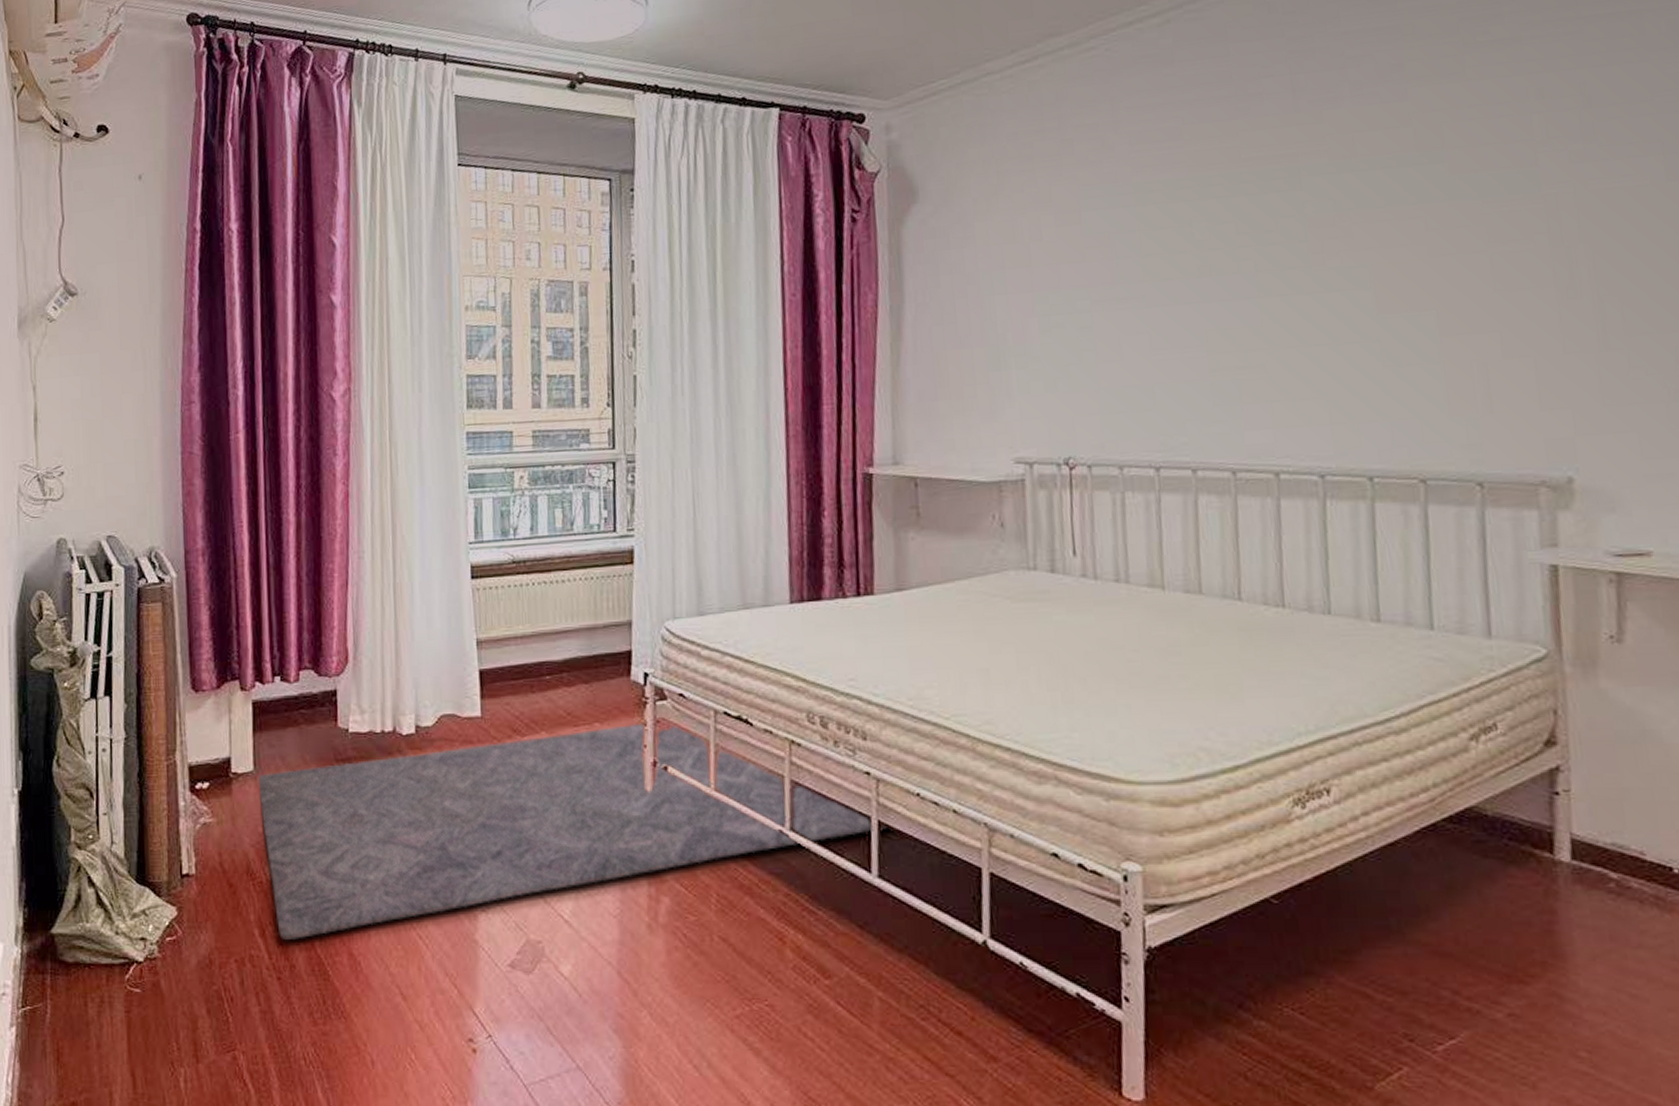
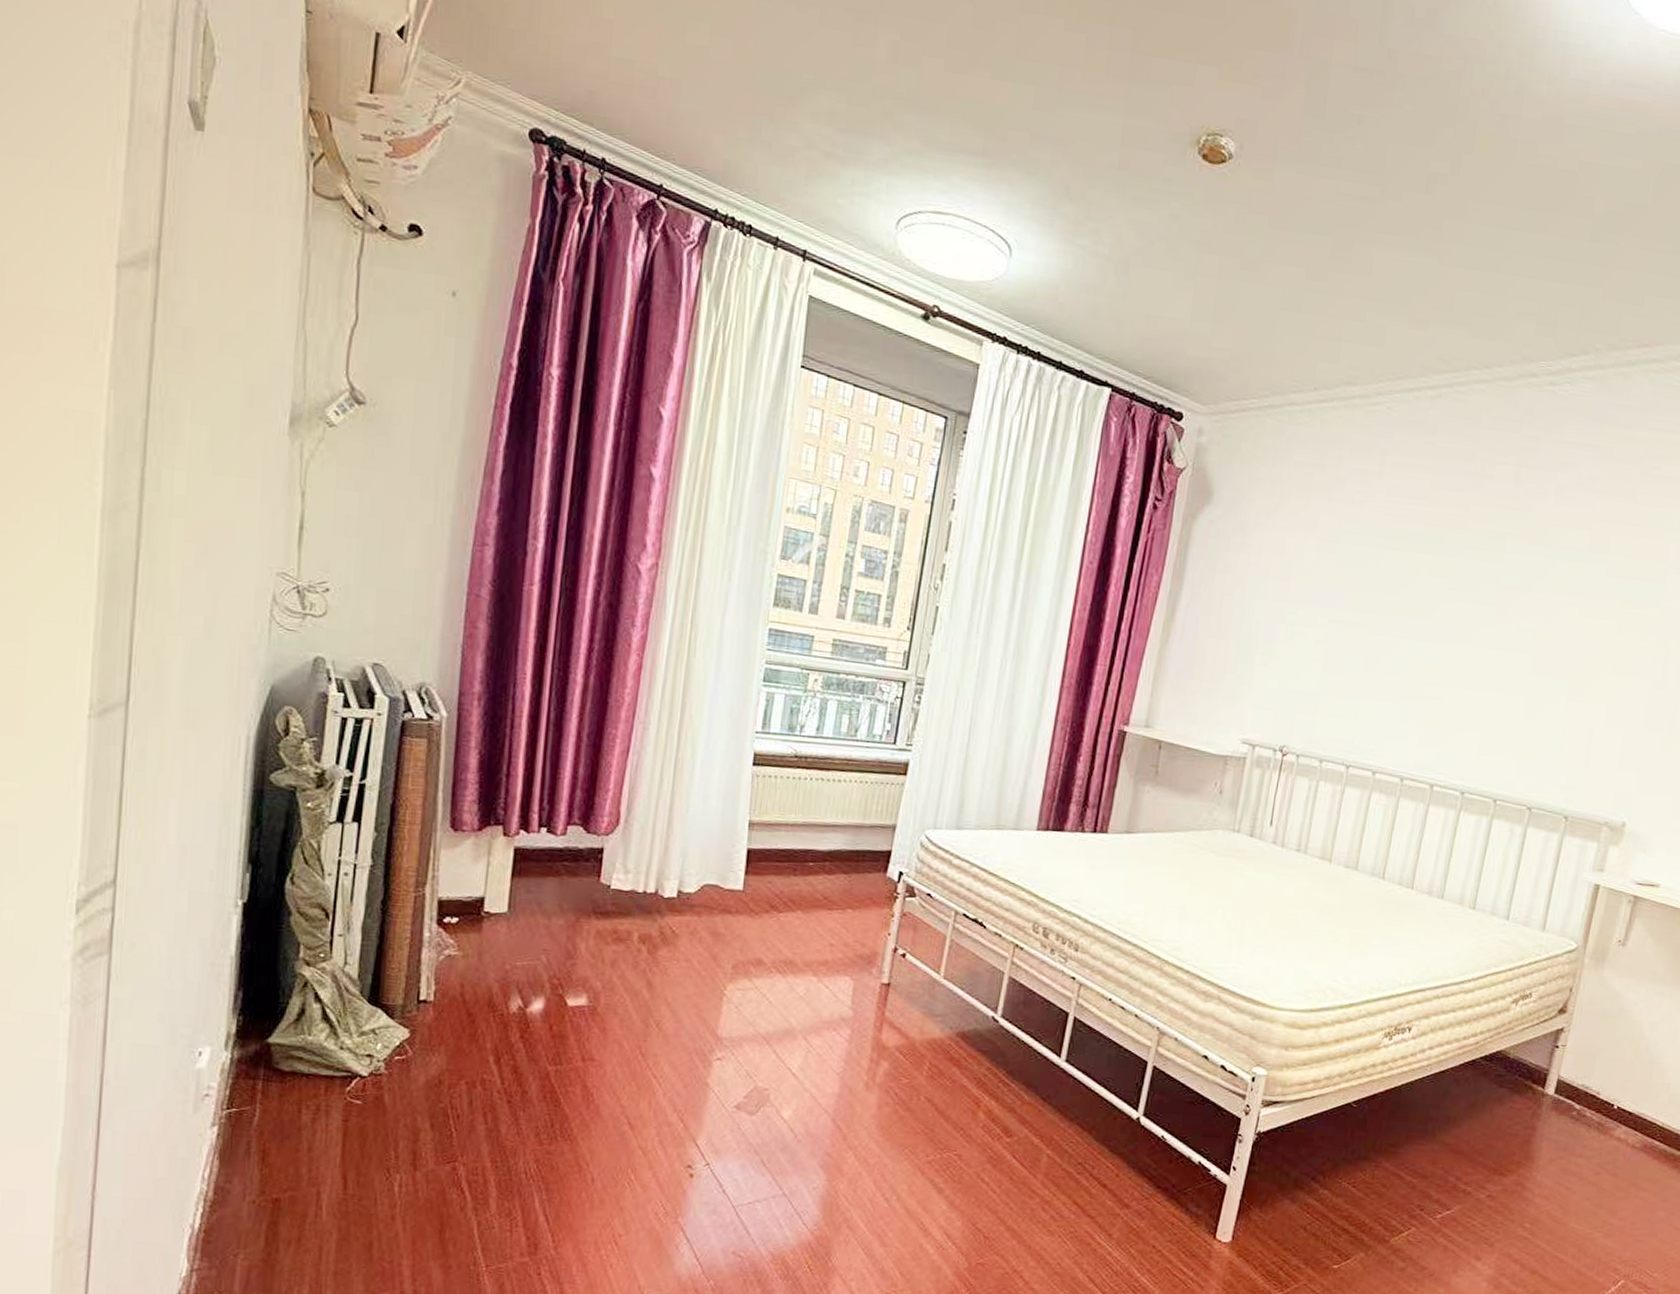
rug: present [258,723,886,939] -> none [509,913,1079,1069]

